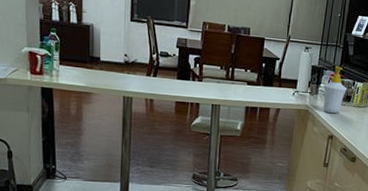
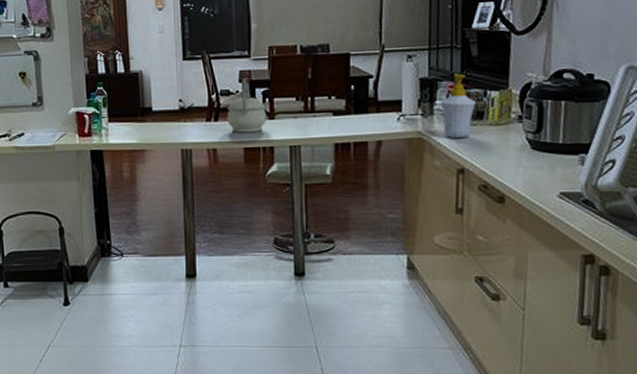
kettle: none [163,43,196,90] -> present [226,76,266,133]

